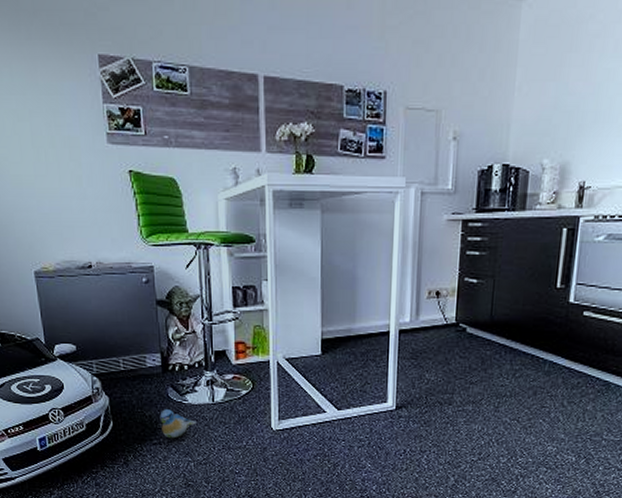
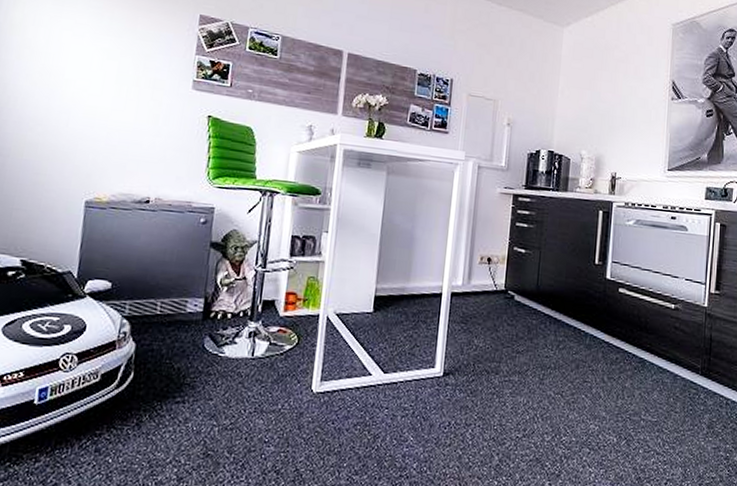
plush toy: present [160,409,196,439] -> none [188,361,230,397]

